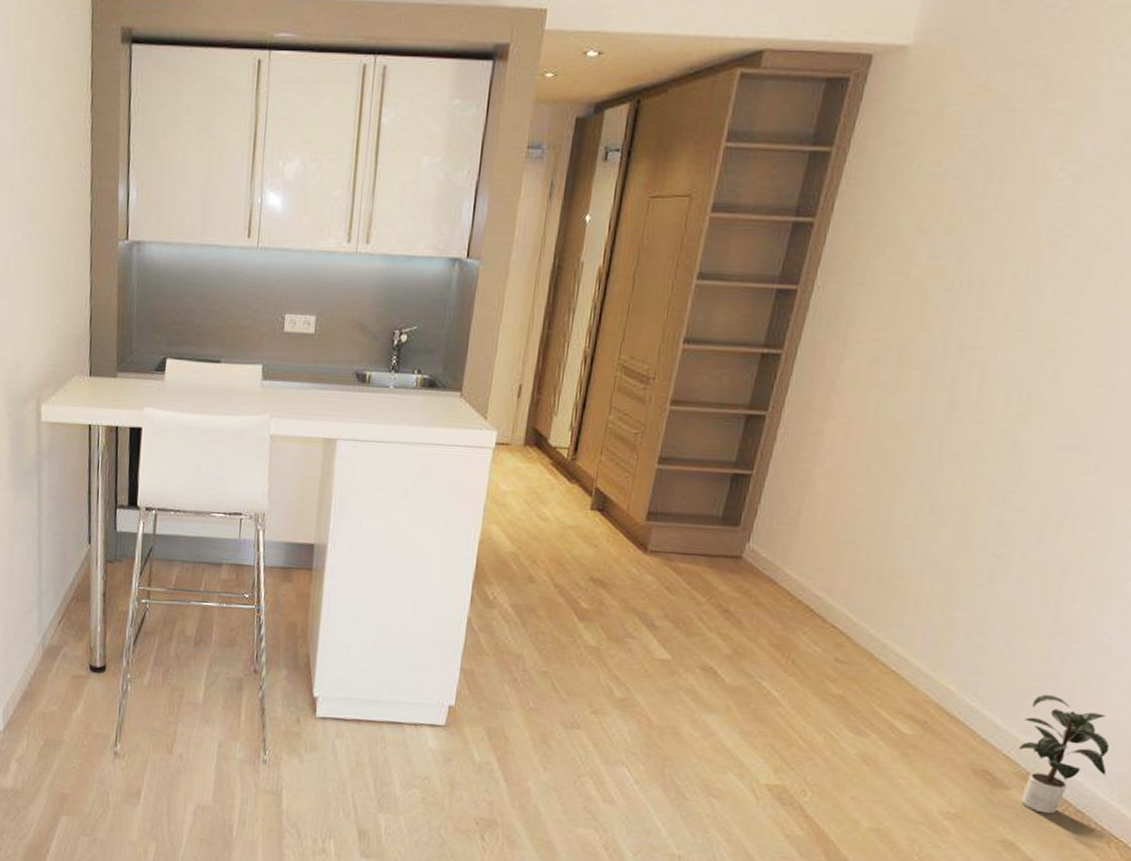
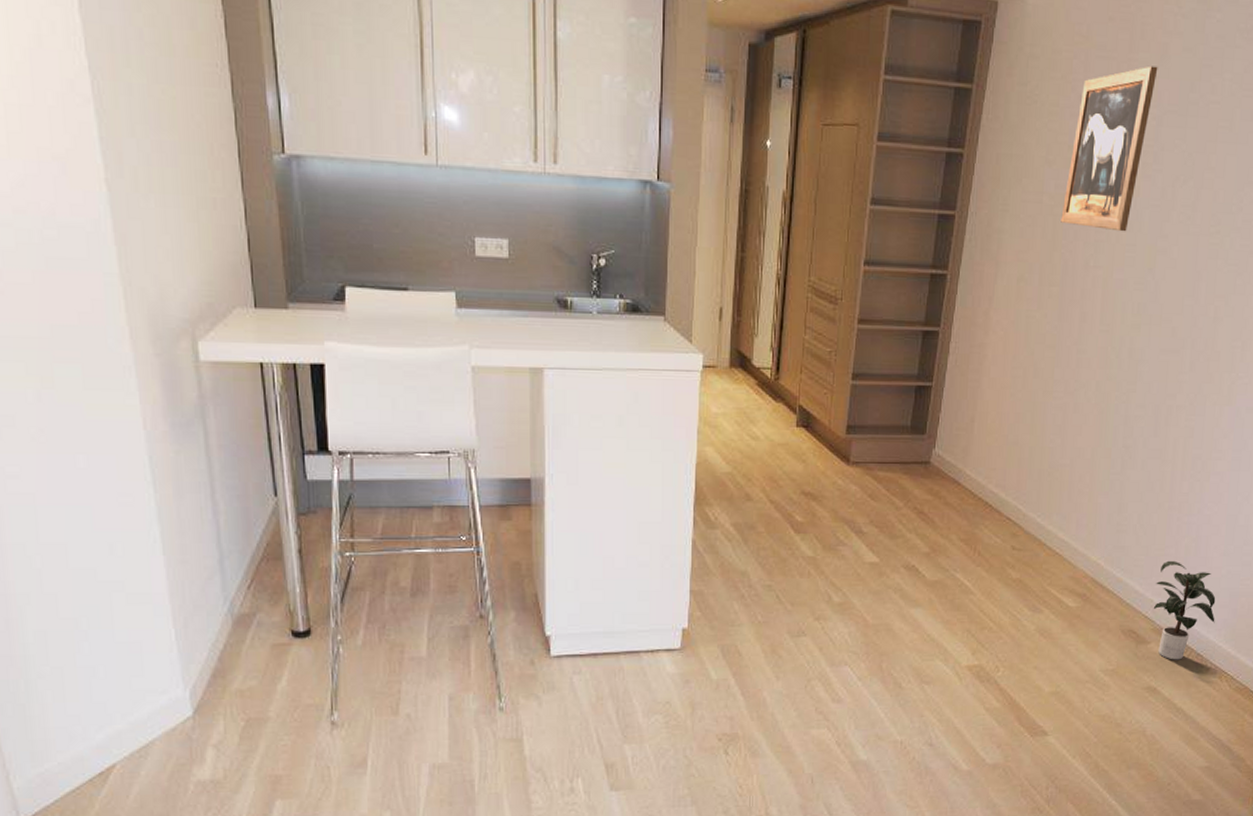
wall art: none [932,115,1082,308] -> present [1061,65,1158,232]

